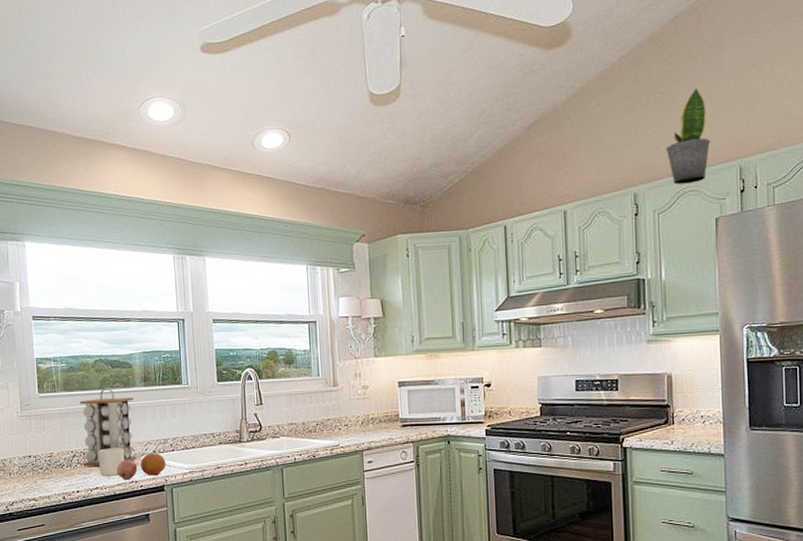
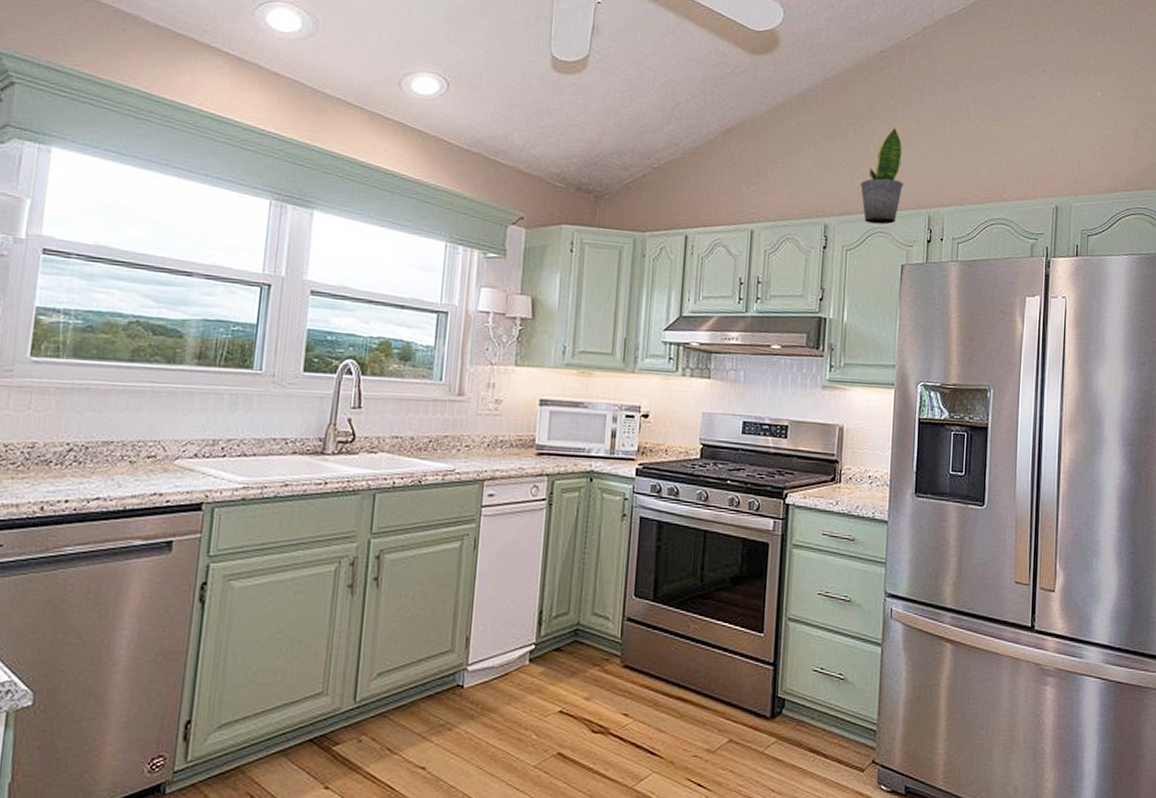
spice rack: present [79,387,137,467] -> none [81,359,179,469]
mug: present [97,447,125,476] -> none [106,444,151,484]
fruit: present [116,459,138,480] -> none [133,462,167,491]
fruit: present [141,453,166,476] -> none [171,457,211,488]

